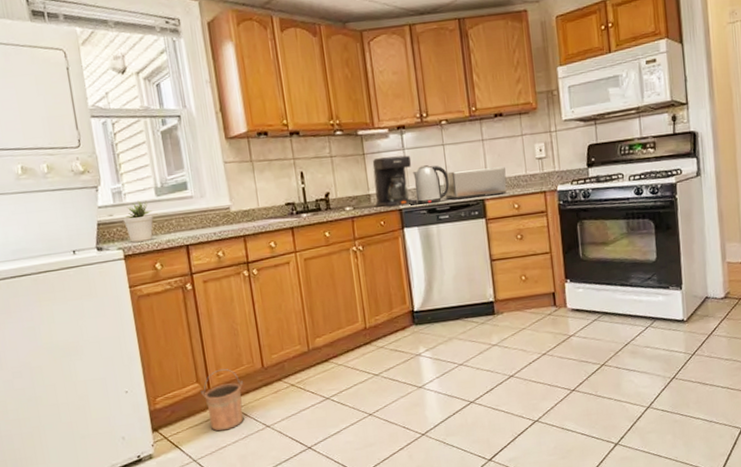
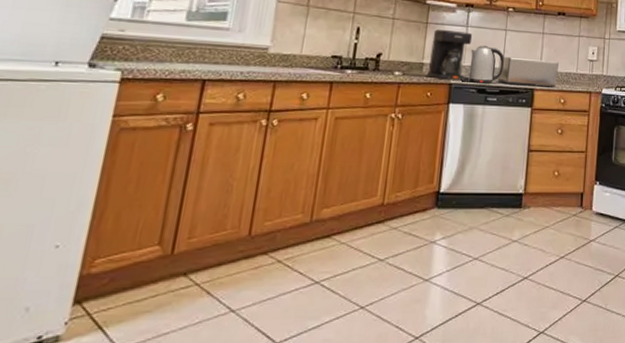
potted plant: present [123,200,153,242] -> none [135,20,175,67]
bucket: present [201,368,244,432] -> none [157,231,220,312]

